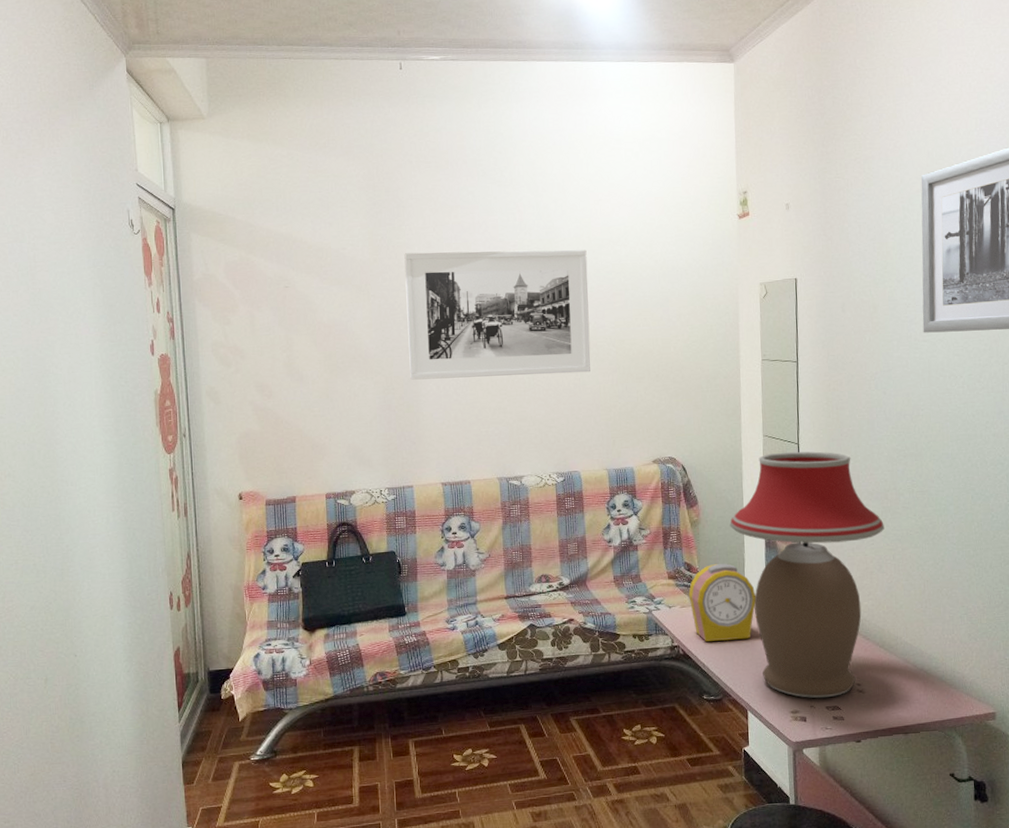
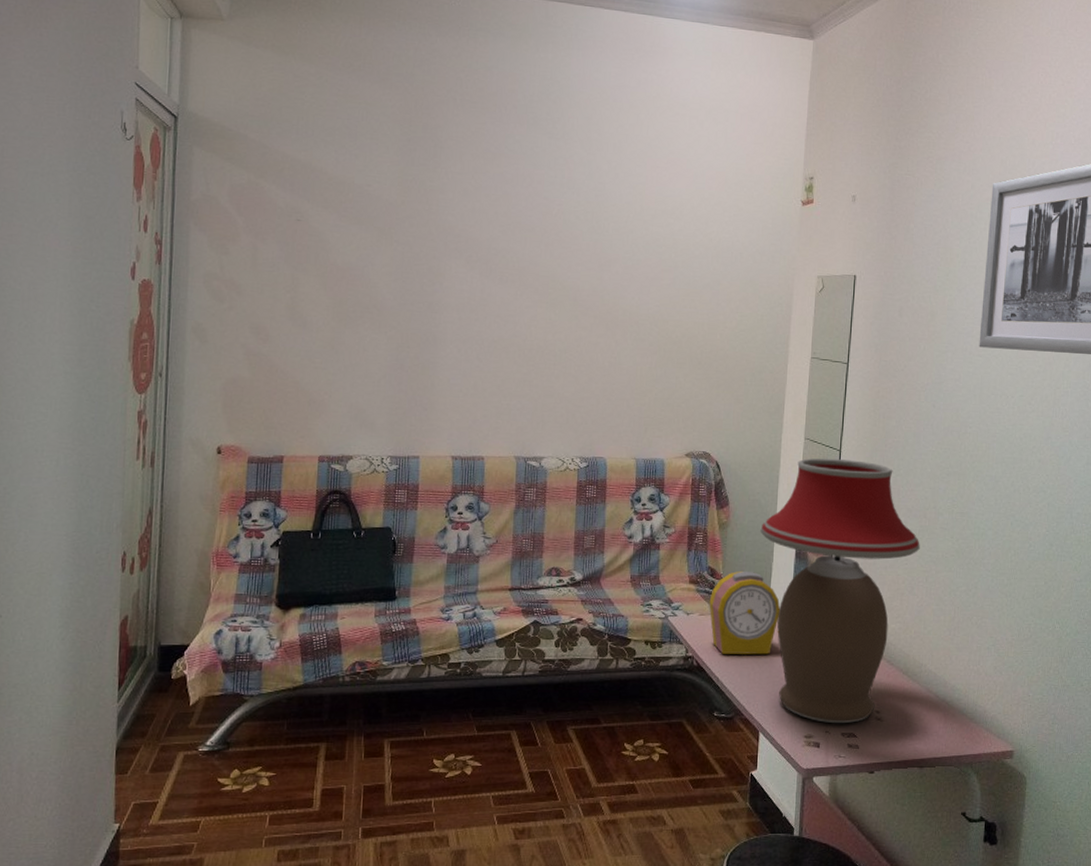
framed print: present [404,249,591,380] -> none [429,199,638,352]

